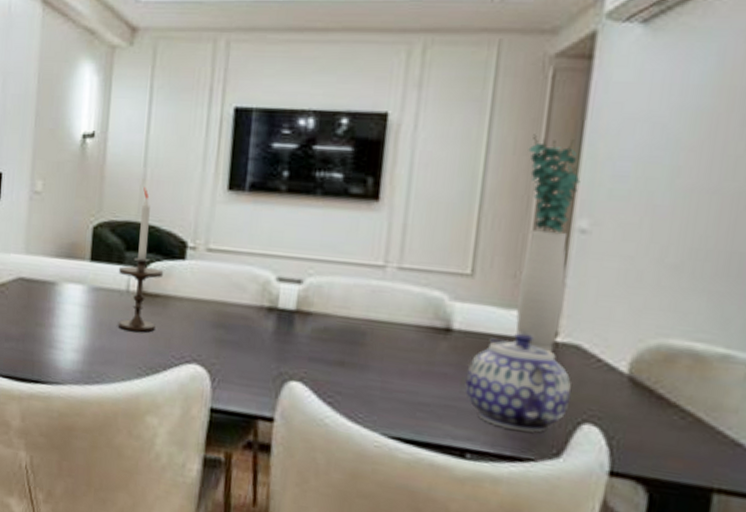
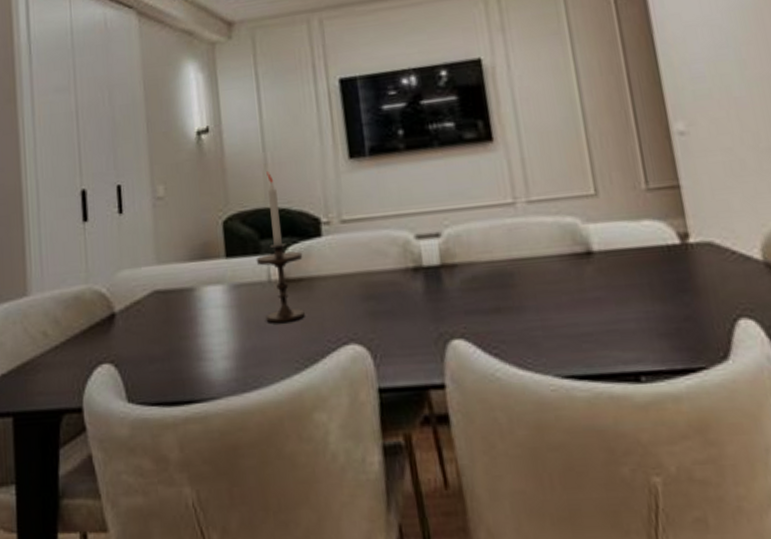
teapot: present [464,331,572,433] -> none [617,239,722,342]
vase: present [515,134,581,353] -> none [612,52,690,255]

